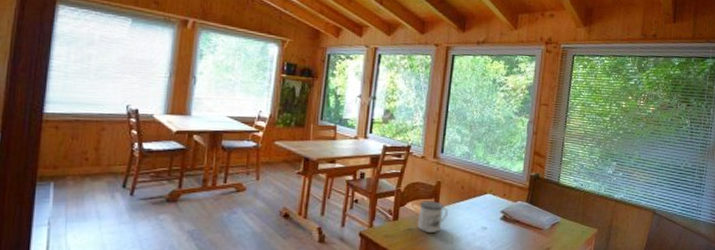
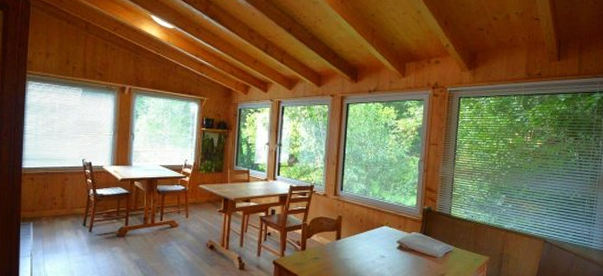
mug: present [417,200,448,233] -> none [322,232,349,261]

